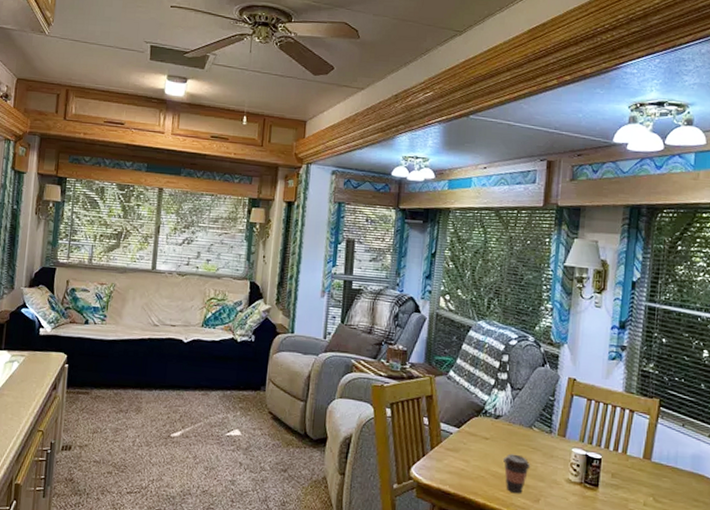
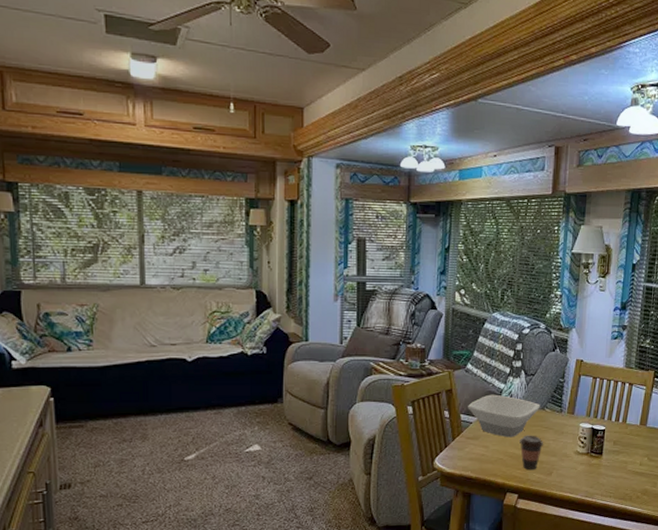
bowl: none [448,405,527,455] -> present [468,394,540,438]

